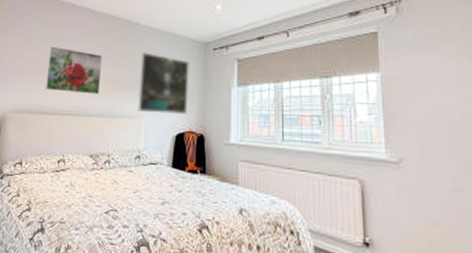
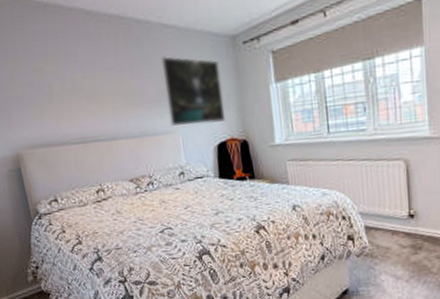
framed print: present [45,46,103,95] -> none [48,63,122,118]

